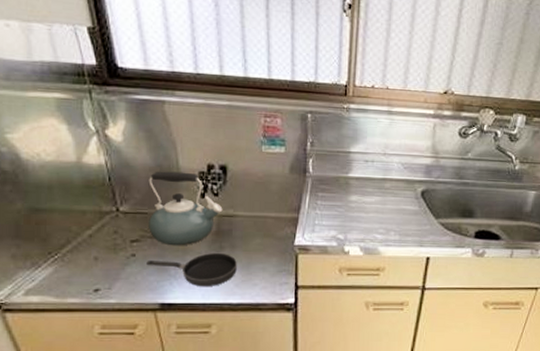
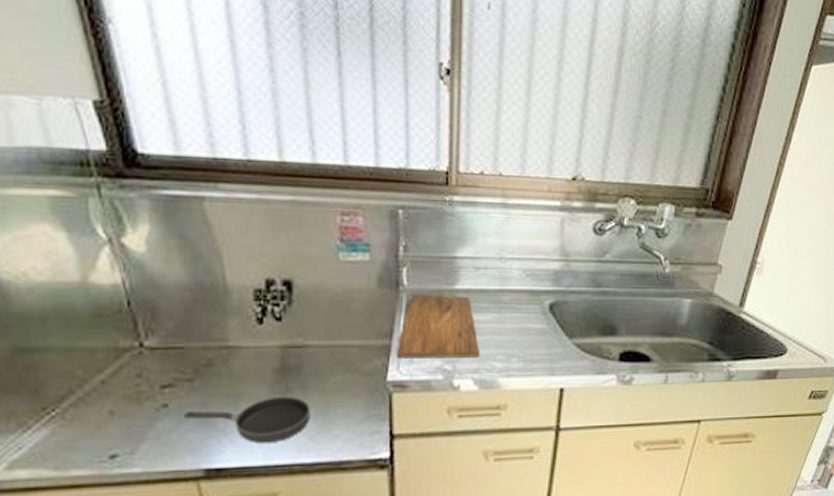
kettle: present [147,171,223,246] -> none [184,290,288,390]
cutting board: none [302,179,365,230] -> present [396,294,479,359]

